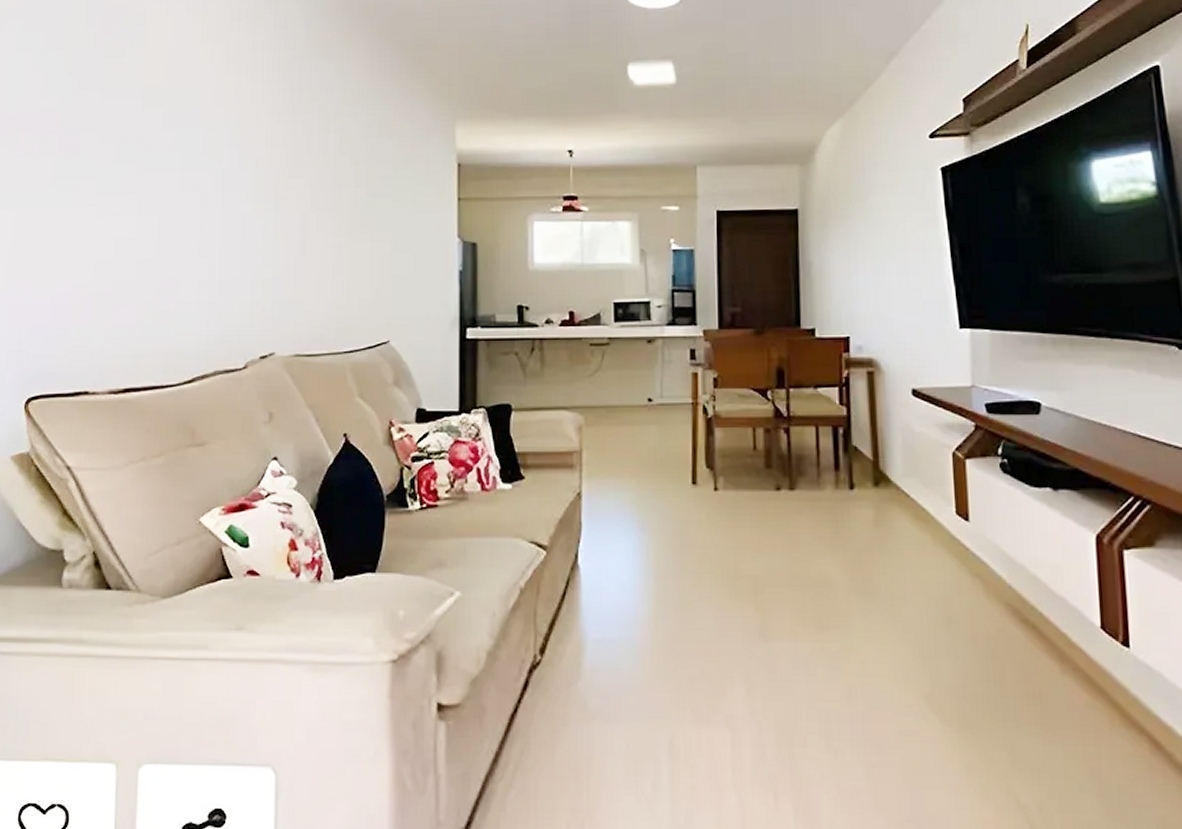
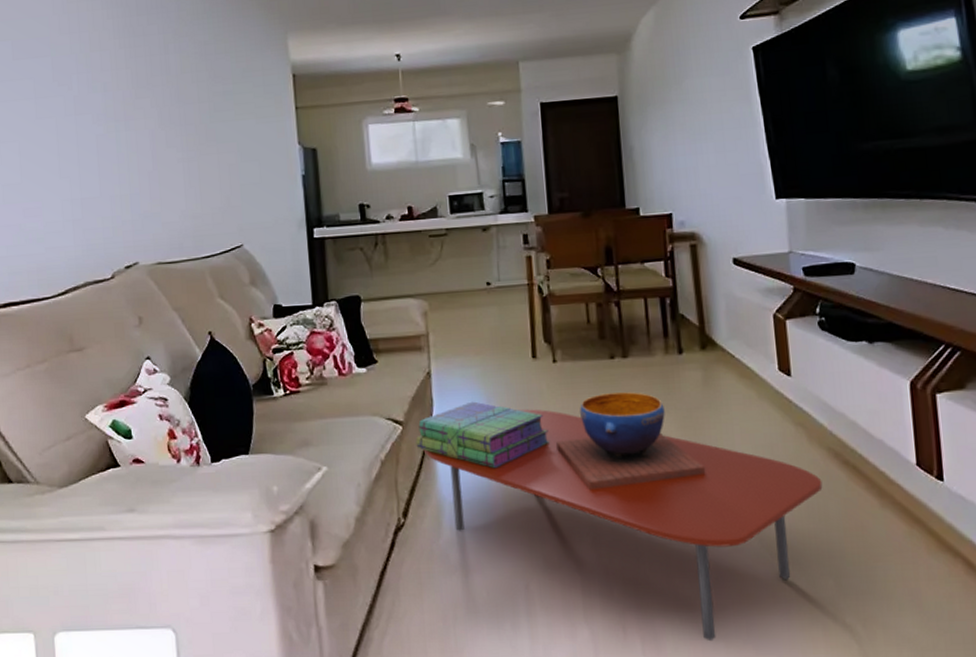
stack of books: none [560,528,705,605] -> present [415,401,549,469]
coffee table: none [567,540,999,815] -> present [423,409,823,640]
decorative bowl: none [713,528,874,636] -> present [556,392,706,491]

